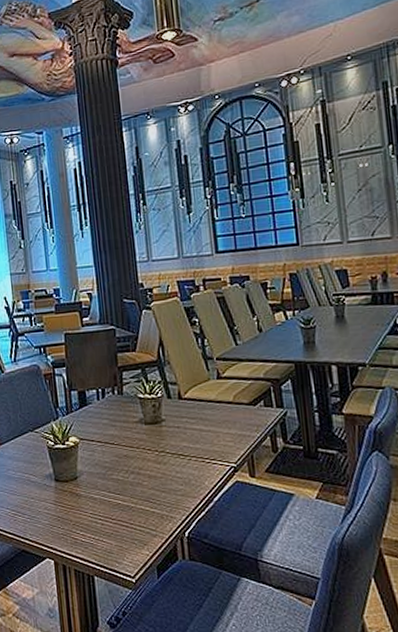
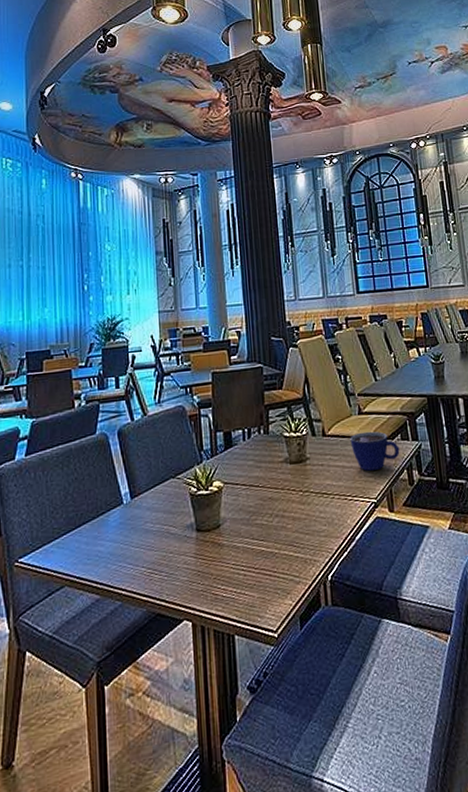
cup: none [208,396,263,436] -> present [350,431,400,471]

